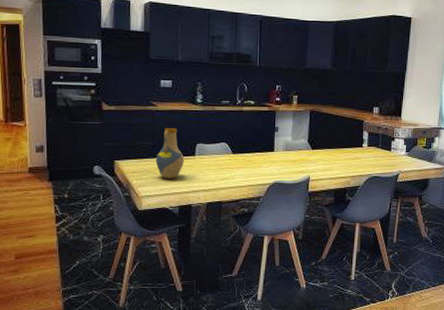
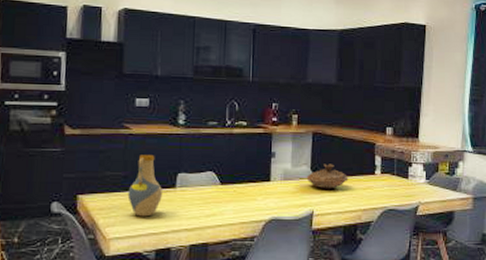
decorative bowl: none [304,137,340,159] -> present [306,164,349,189]

